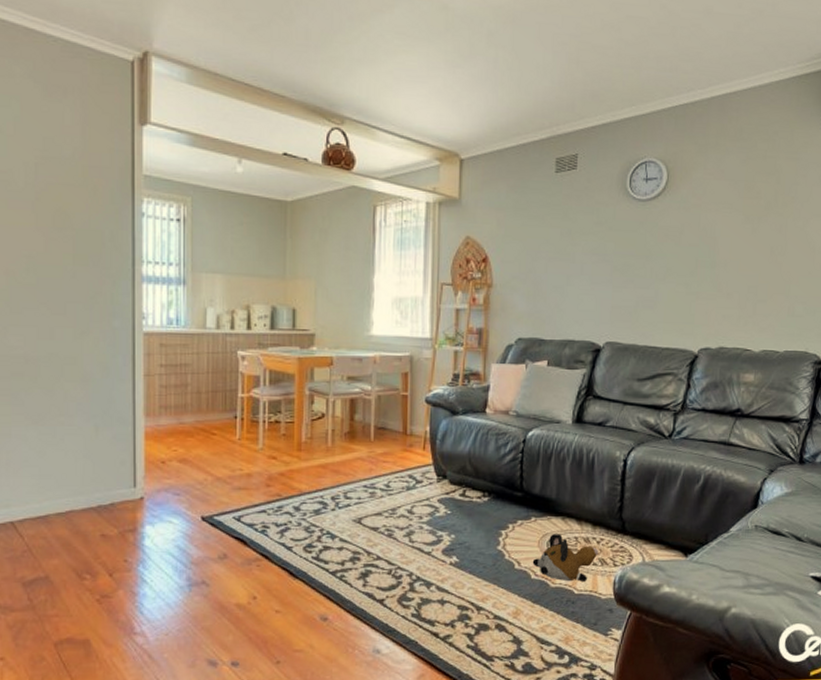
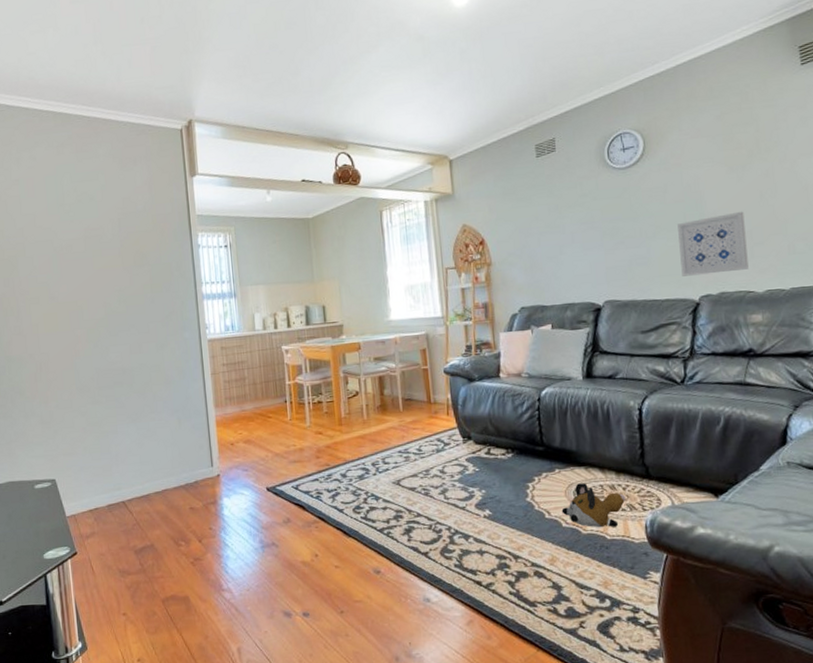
wall art: none [685,265,753,327] -> present [677,211,749,277]

